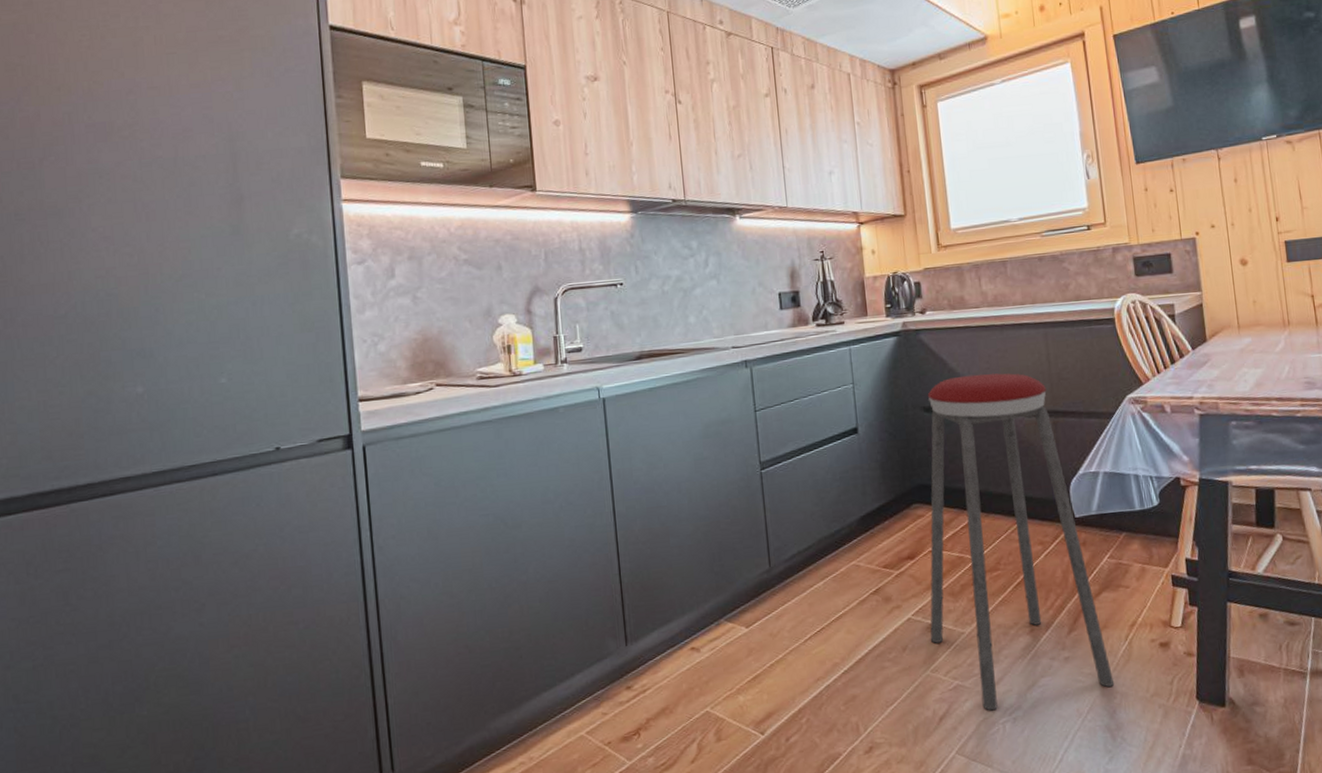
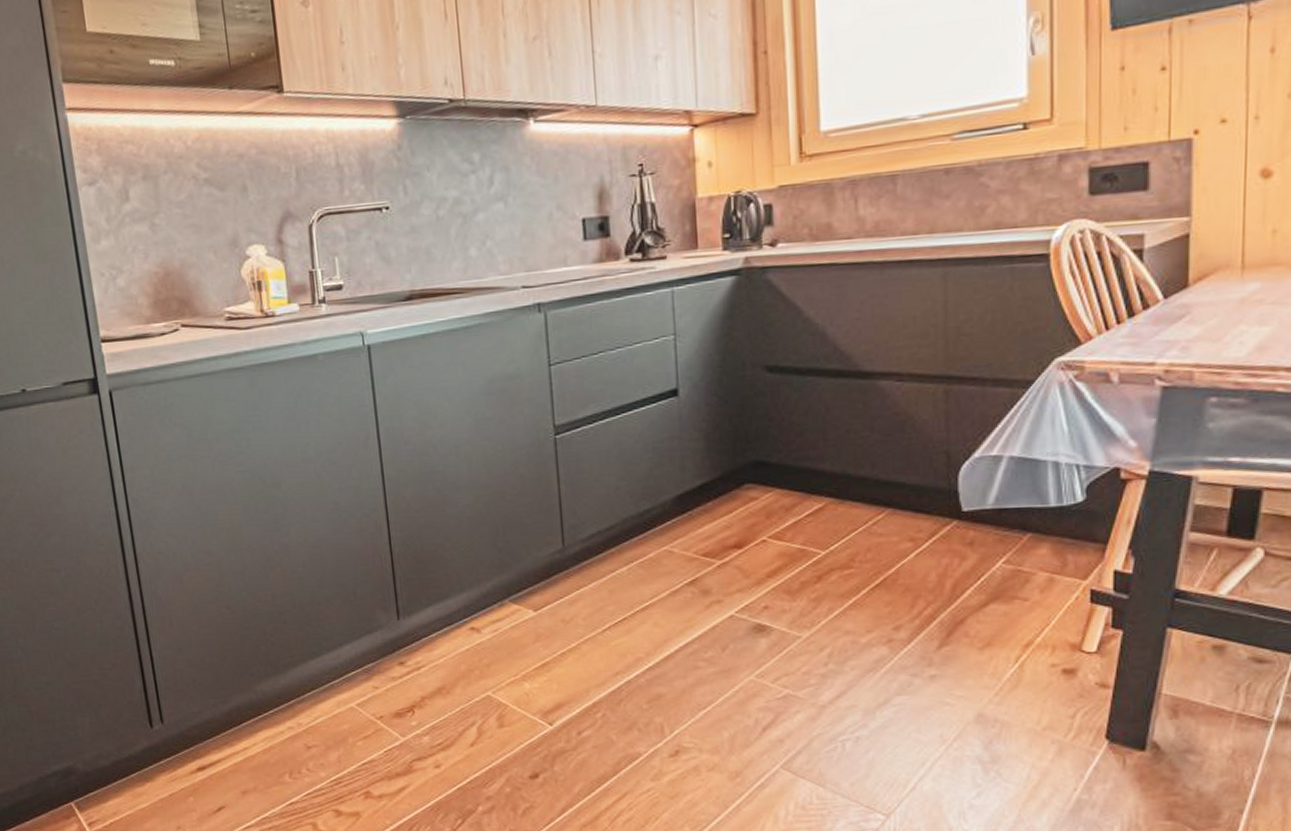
music stool: present [927,373,1115,711] -> none [756,325,994,726]

